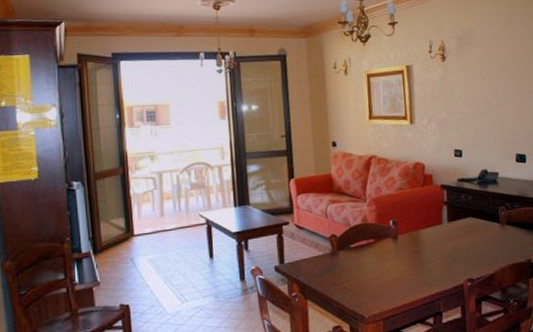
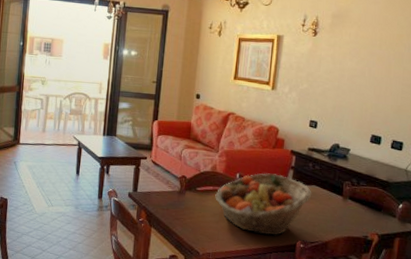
fruit basket: none [371,212,470,281] -> present [215,173,312,236]

